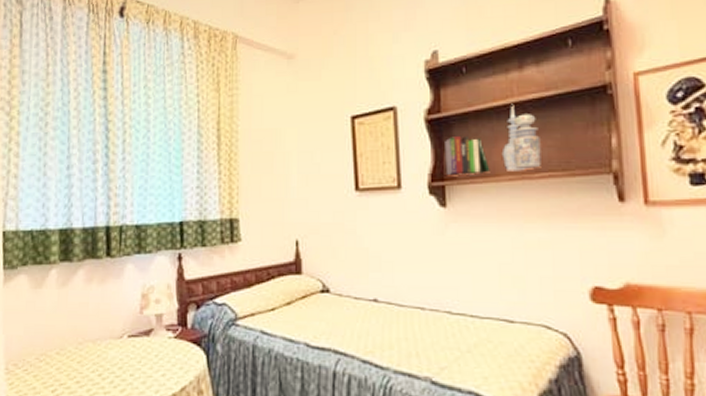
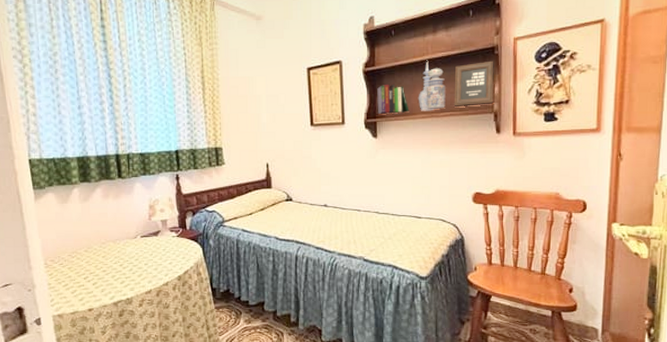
picture frame: none [553,103,611,166] -> present [455,60,494,108]

